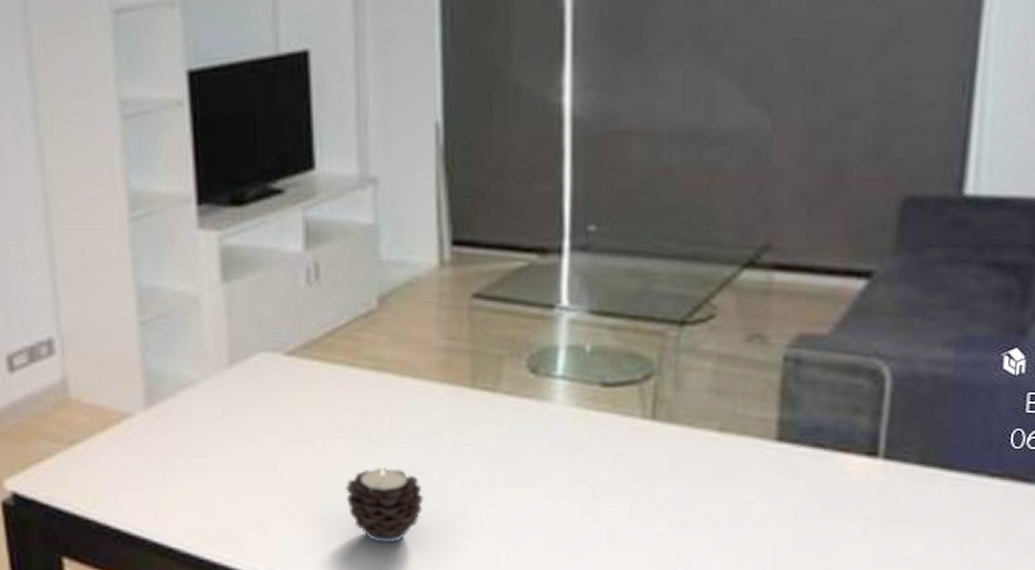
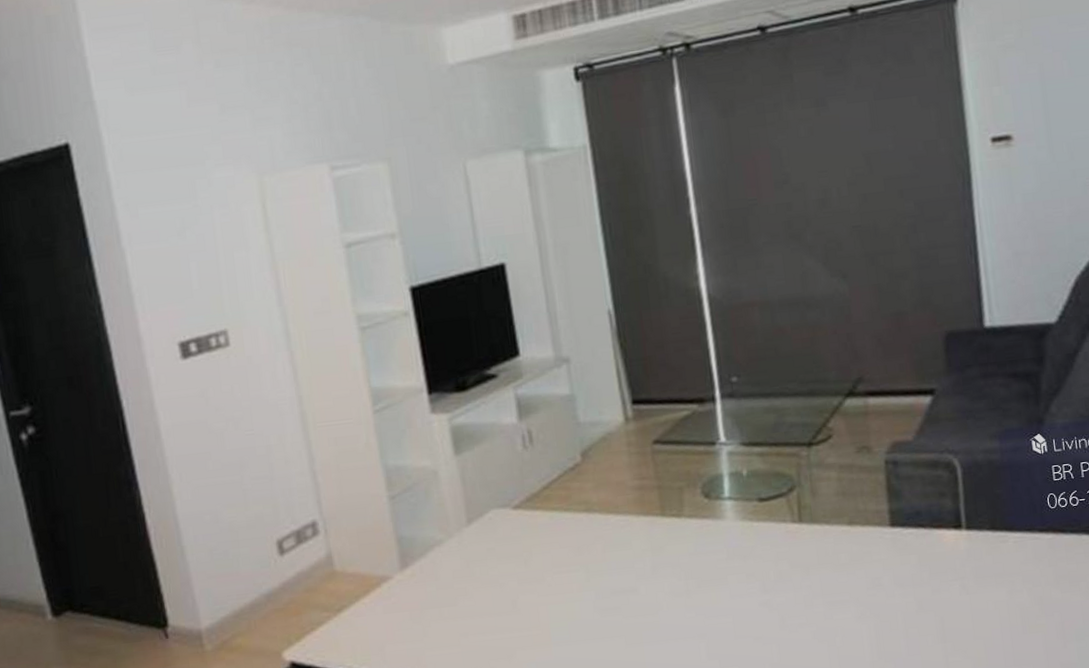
candle: present [346,467,424,543] -> none [573,591,637,656]

